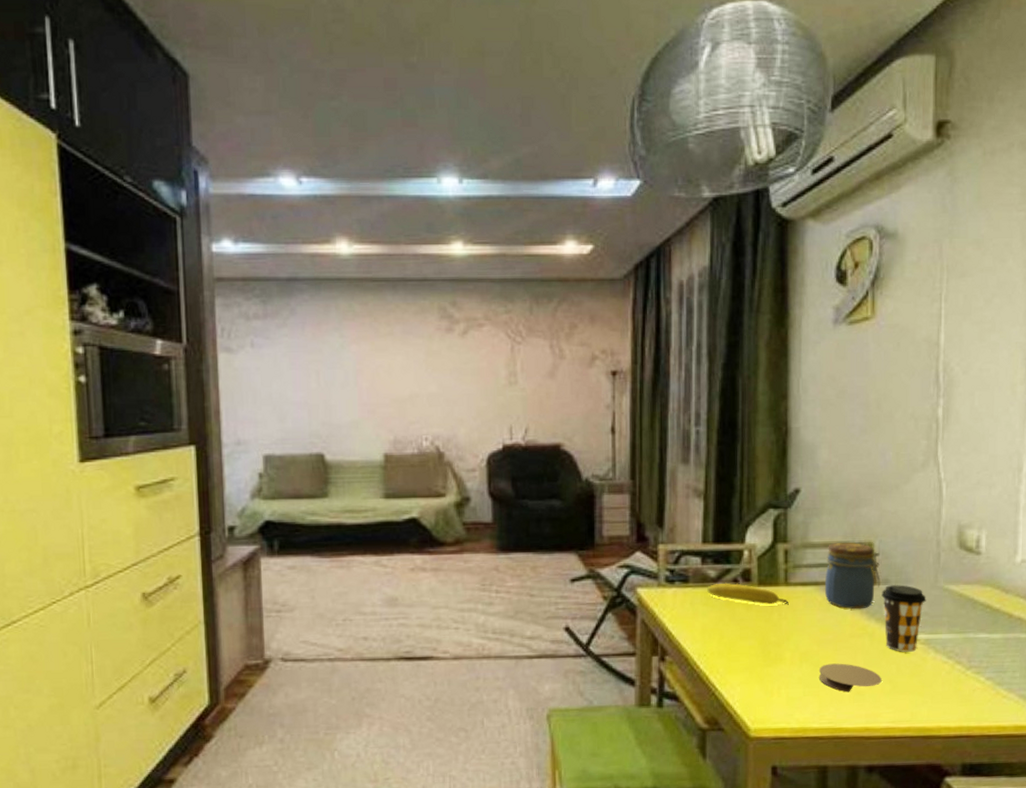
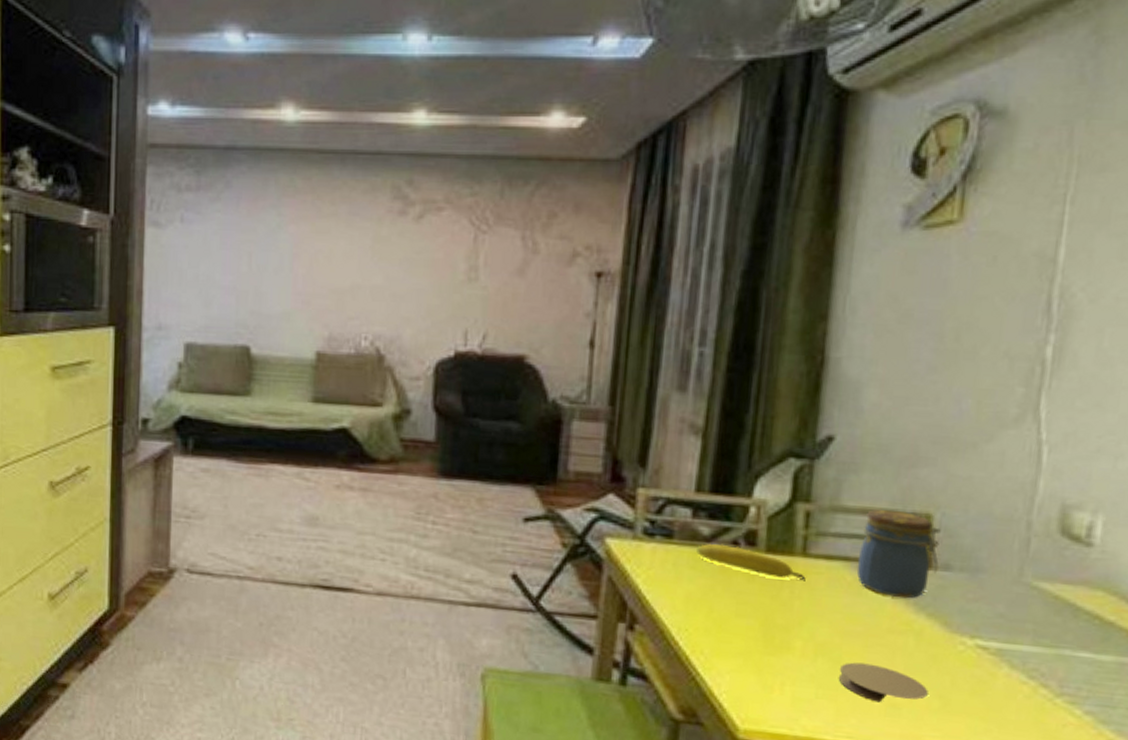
coffee cup: present [881,585,926,652] -> none [938,572,1004,663]

